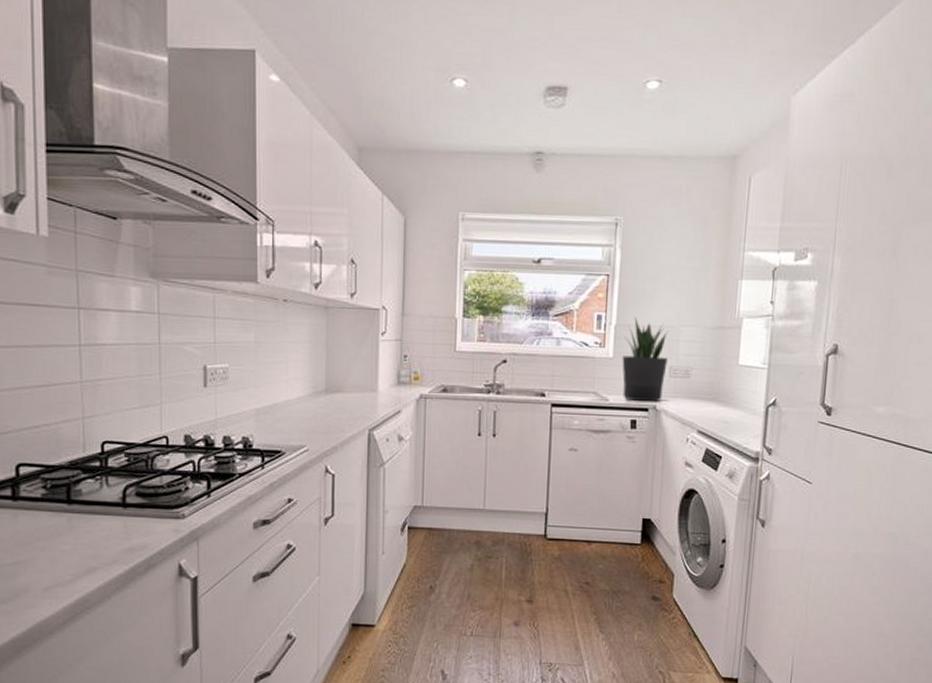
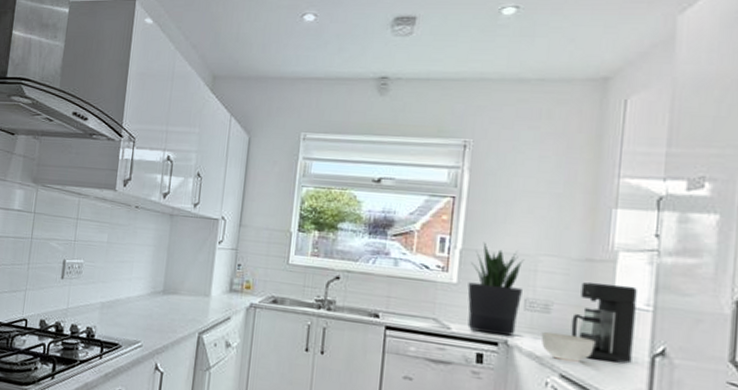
bowl: none [682,394,725,419] -> present [541,331,595,363]
coffee maker: none [706,347,756,415] -> present [570,281,637,364]

